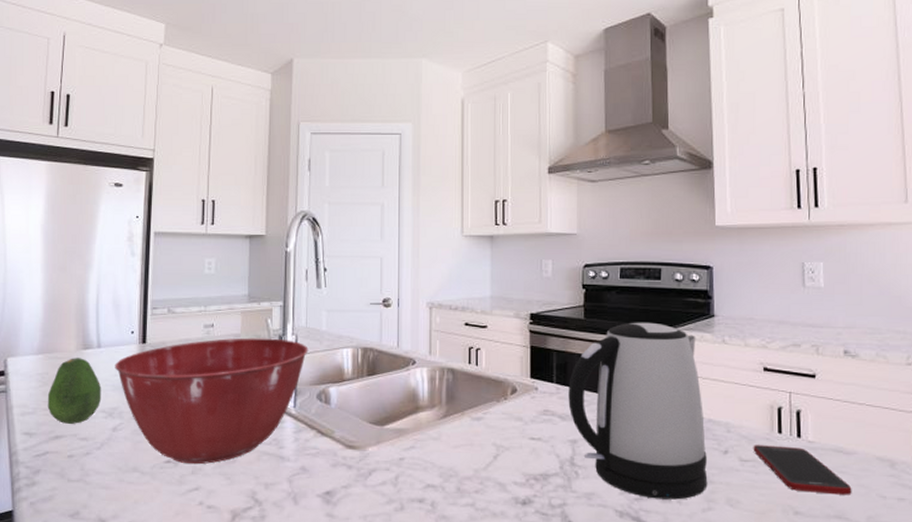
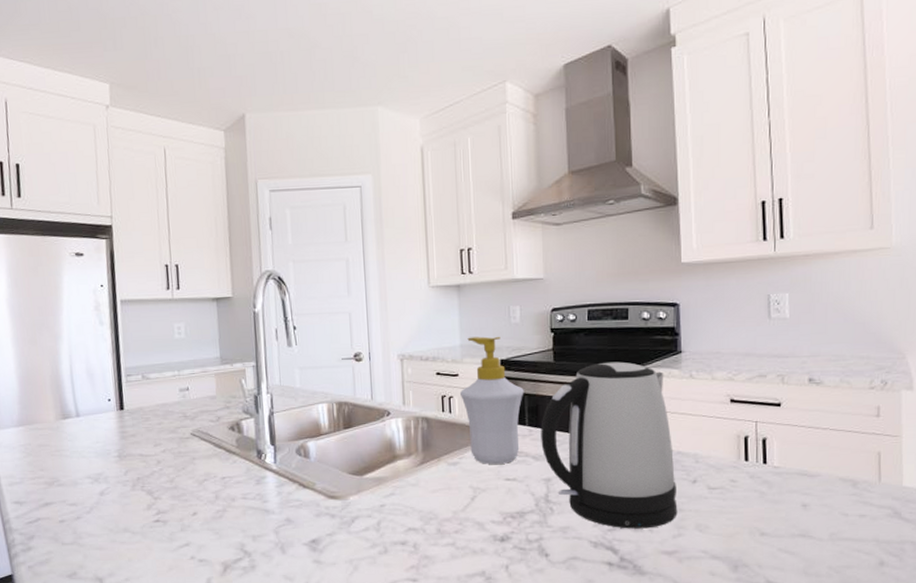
fruit: present [47,358,102,424] -> none [32,427,86,491]
mixing bowl: present [115,338,308,465] -> none [95,398,284,522]
soap bottle: none [487,289,553,422] -> present [459,336,524,464]
cell phone: present [753,445,852,495] -> none [720,472,816,515]

